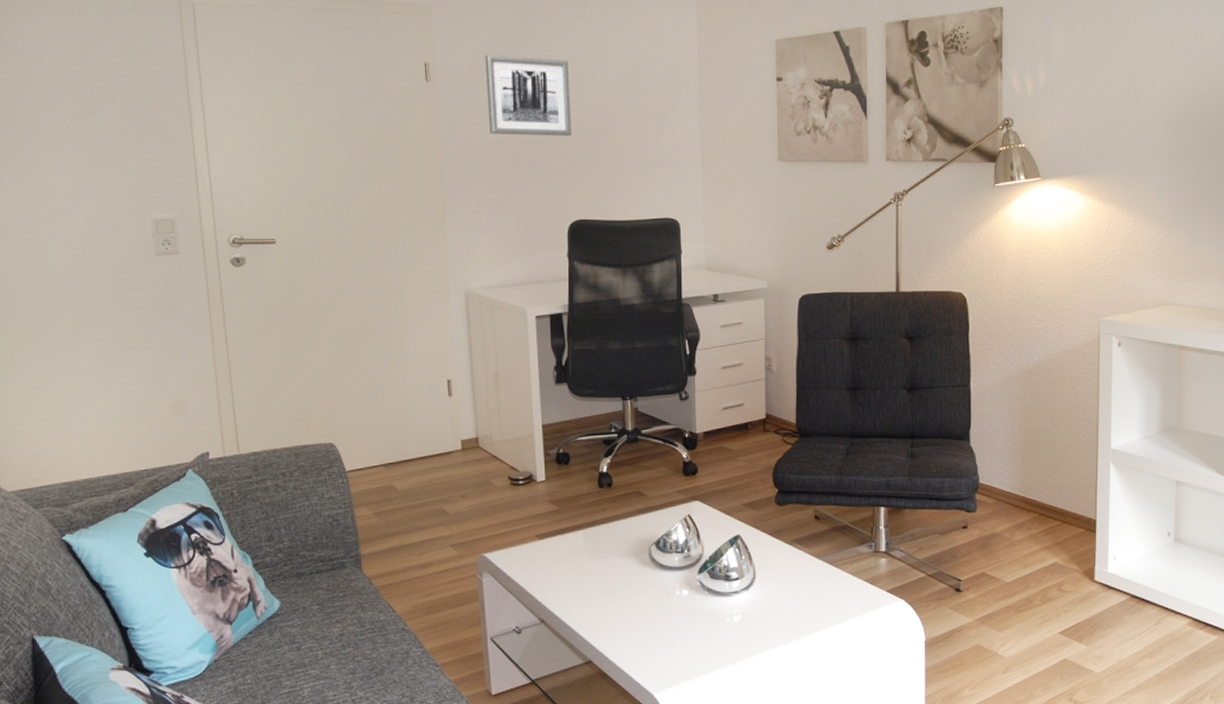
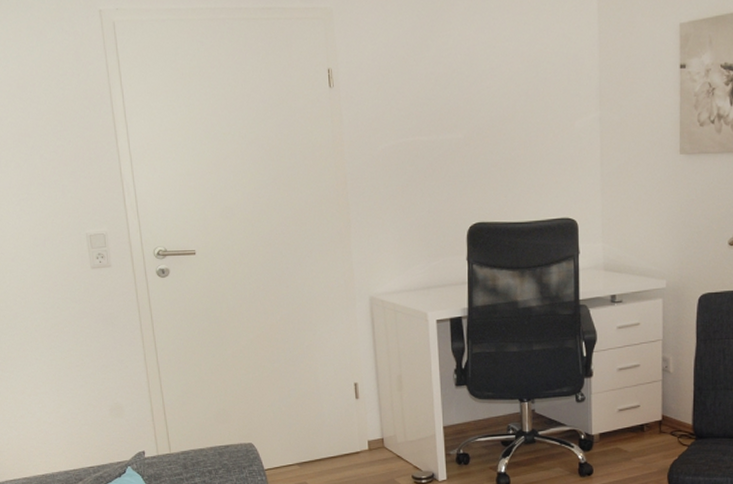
wall art: present [485,55,572,137] -> none [385,56,471,139]

